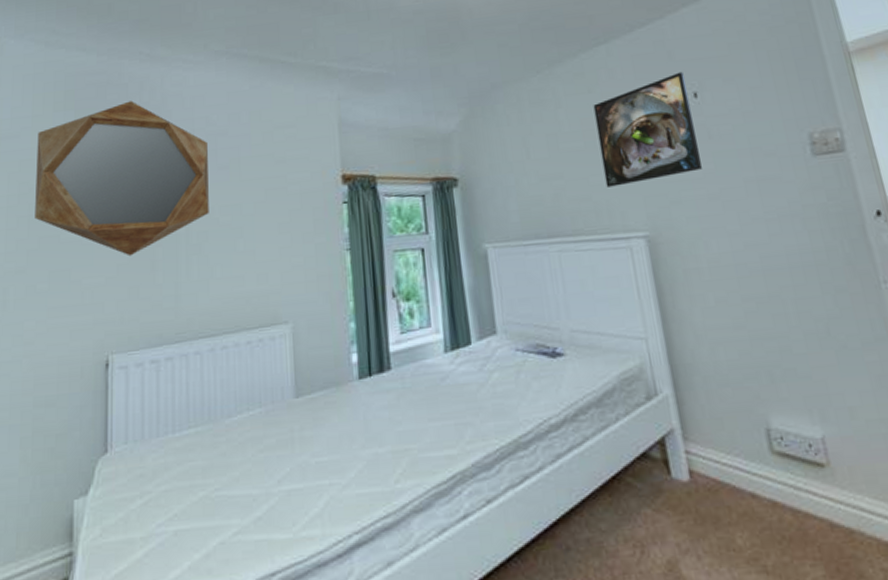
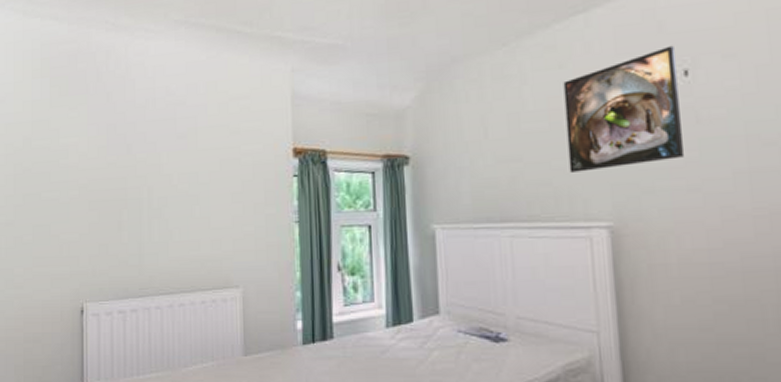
home mirror: present [35,100,209,257] -> none [19,69,169,216]

